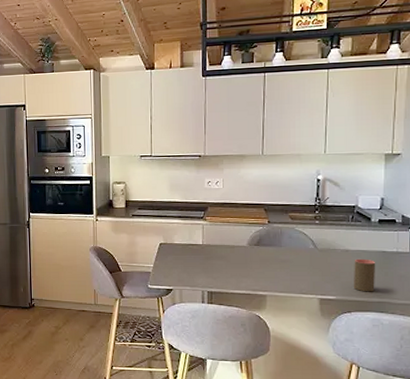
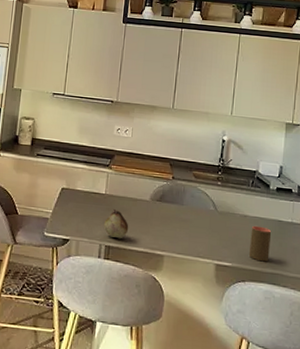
fruit: none [204,258,229,284] -> present [103,209,129,239]

